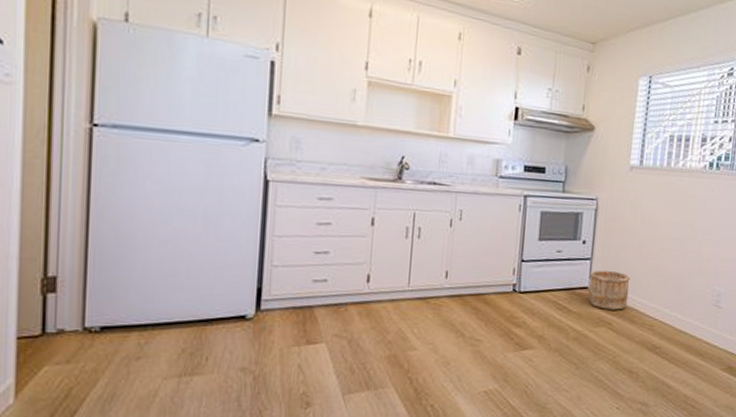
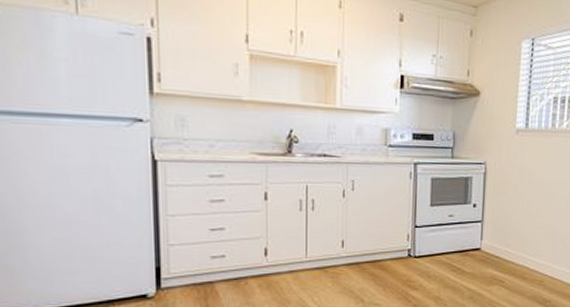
wooden bucket: present [588,270,630,310] -> none [481,231,520,269]

